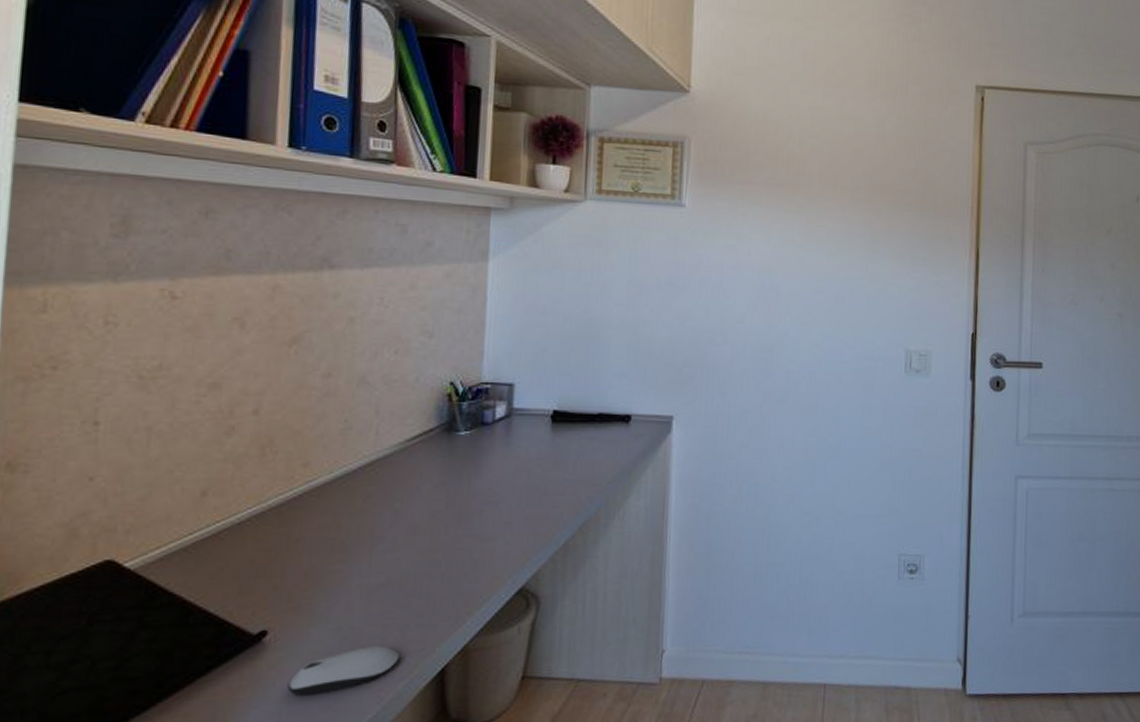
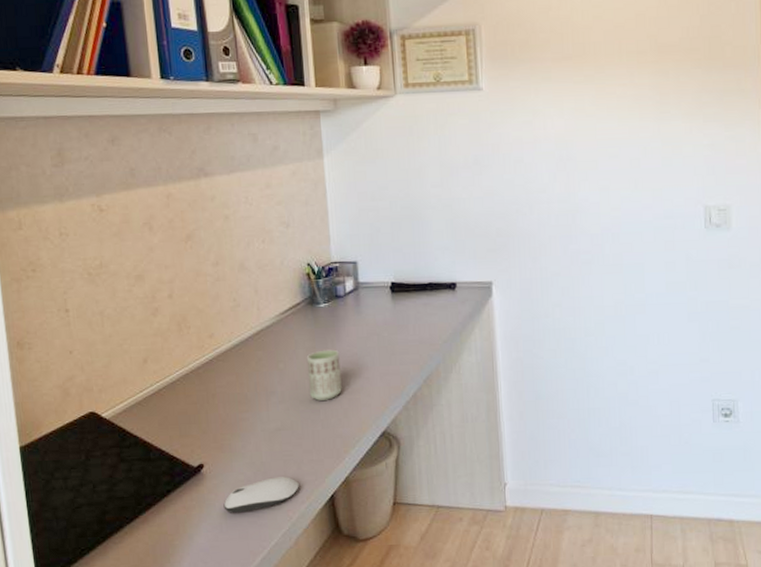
cup: none [431,487,477,549] -> present [306,349,342,401]

